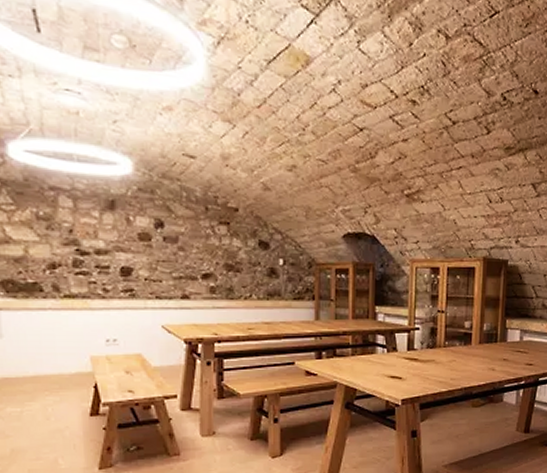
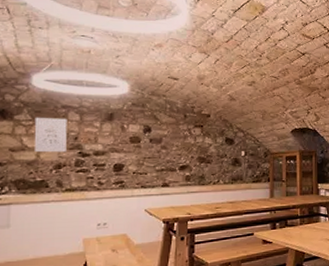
wall art: none [17,200,60,249] -> present [34,117,67,153]

